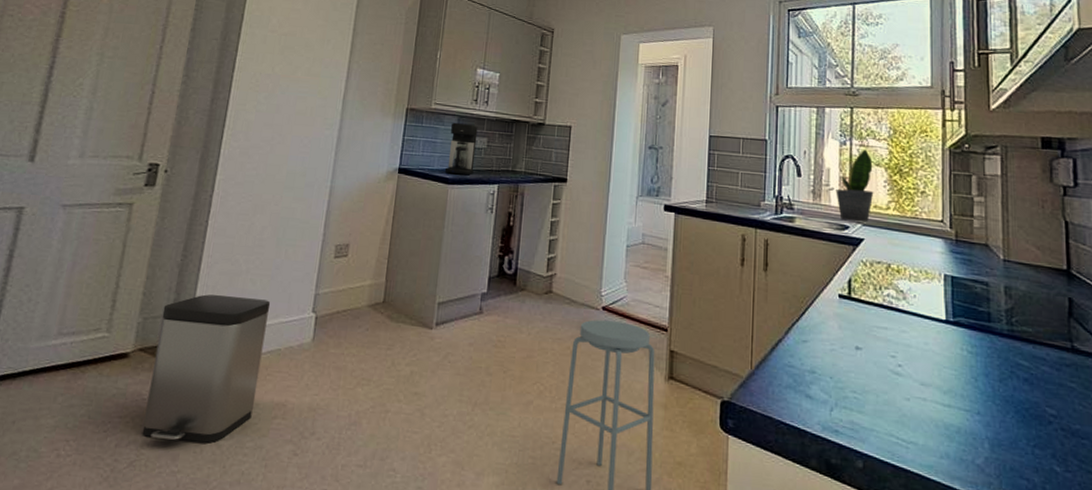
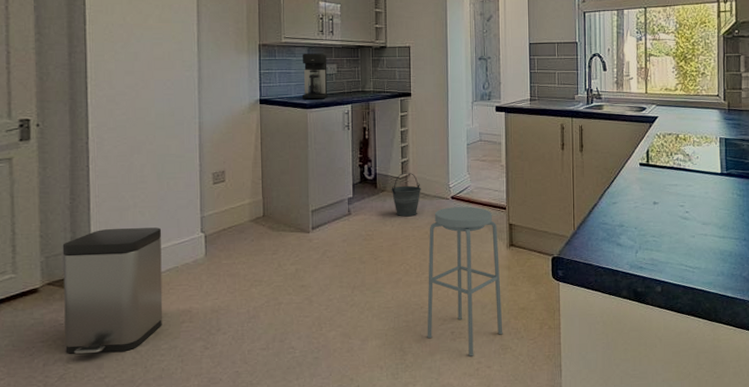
bucket: none [532,270,568,326] -> present [391,172,421,217]
potted plant: present [836,149,874,223] -> none [634,42,665,104]

